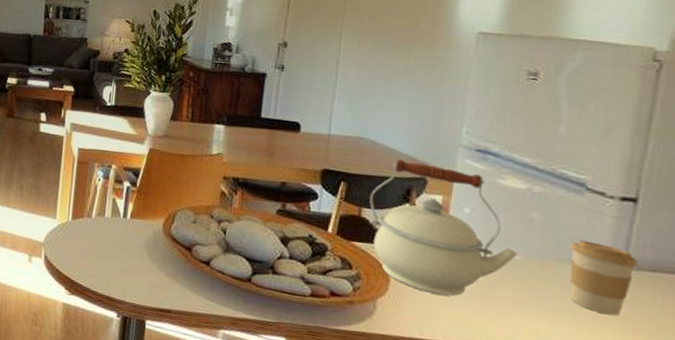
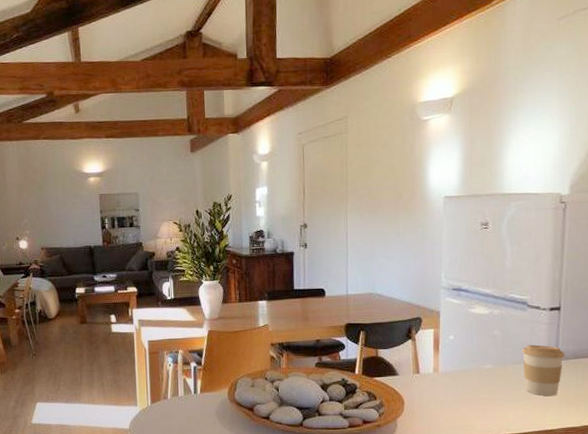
kettle: present [369,158,519,296] -> none [383,305,489,406]

